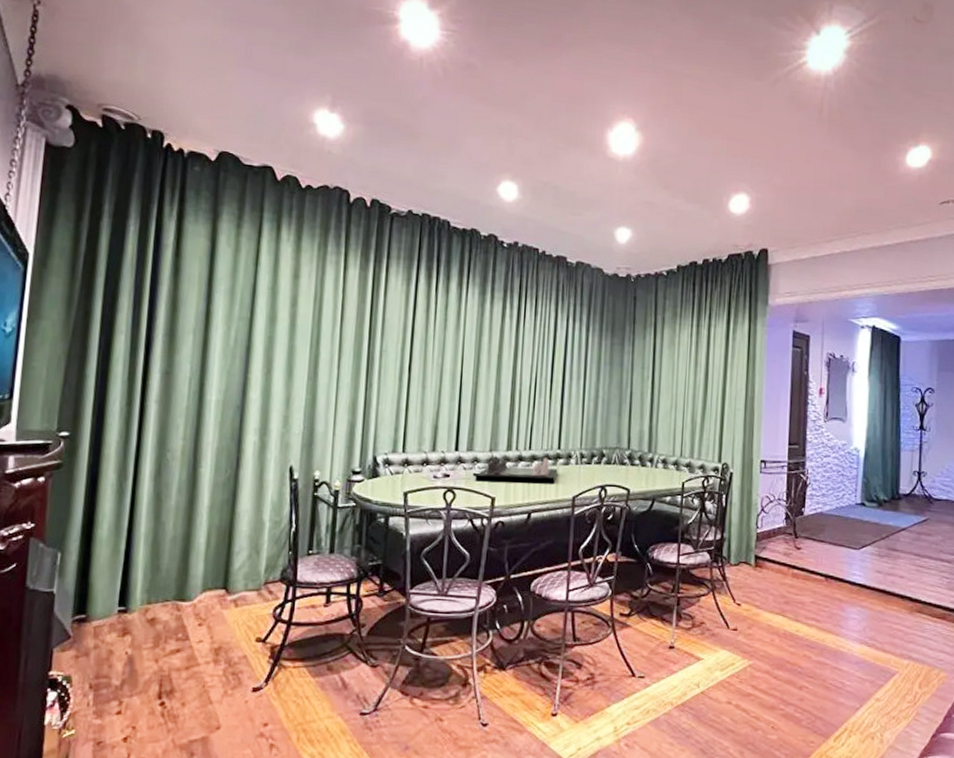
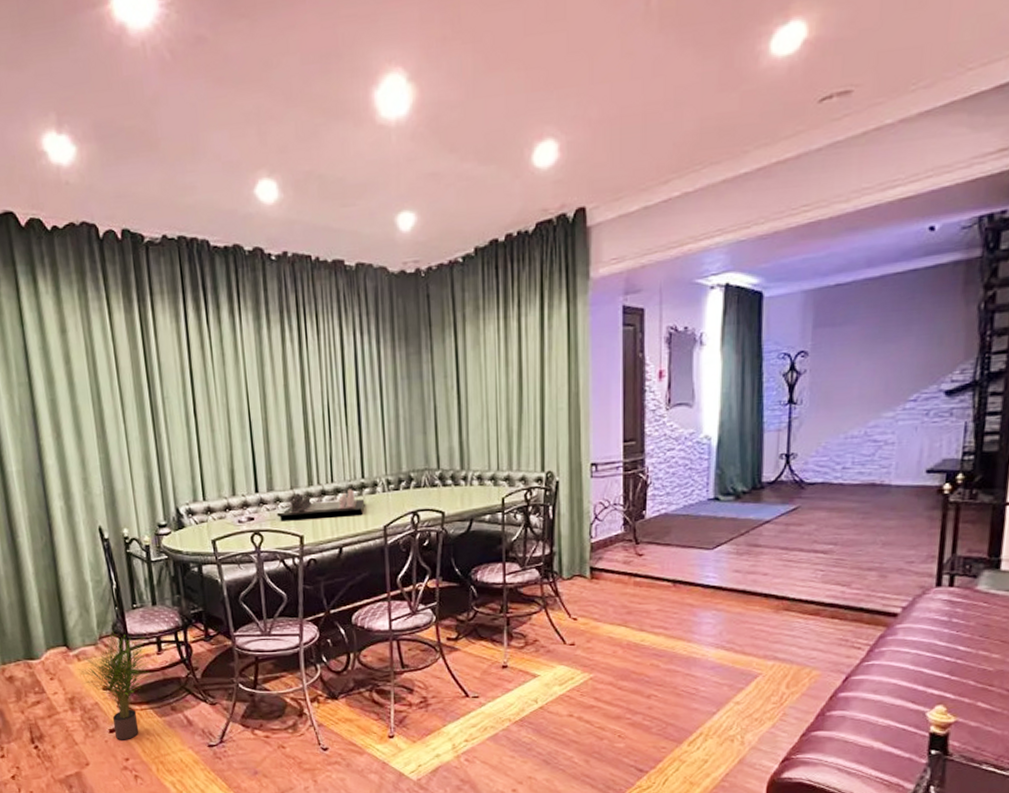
potted plant: none [232,577,314,702] -> present [78,631,149,740]

